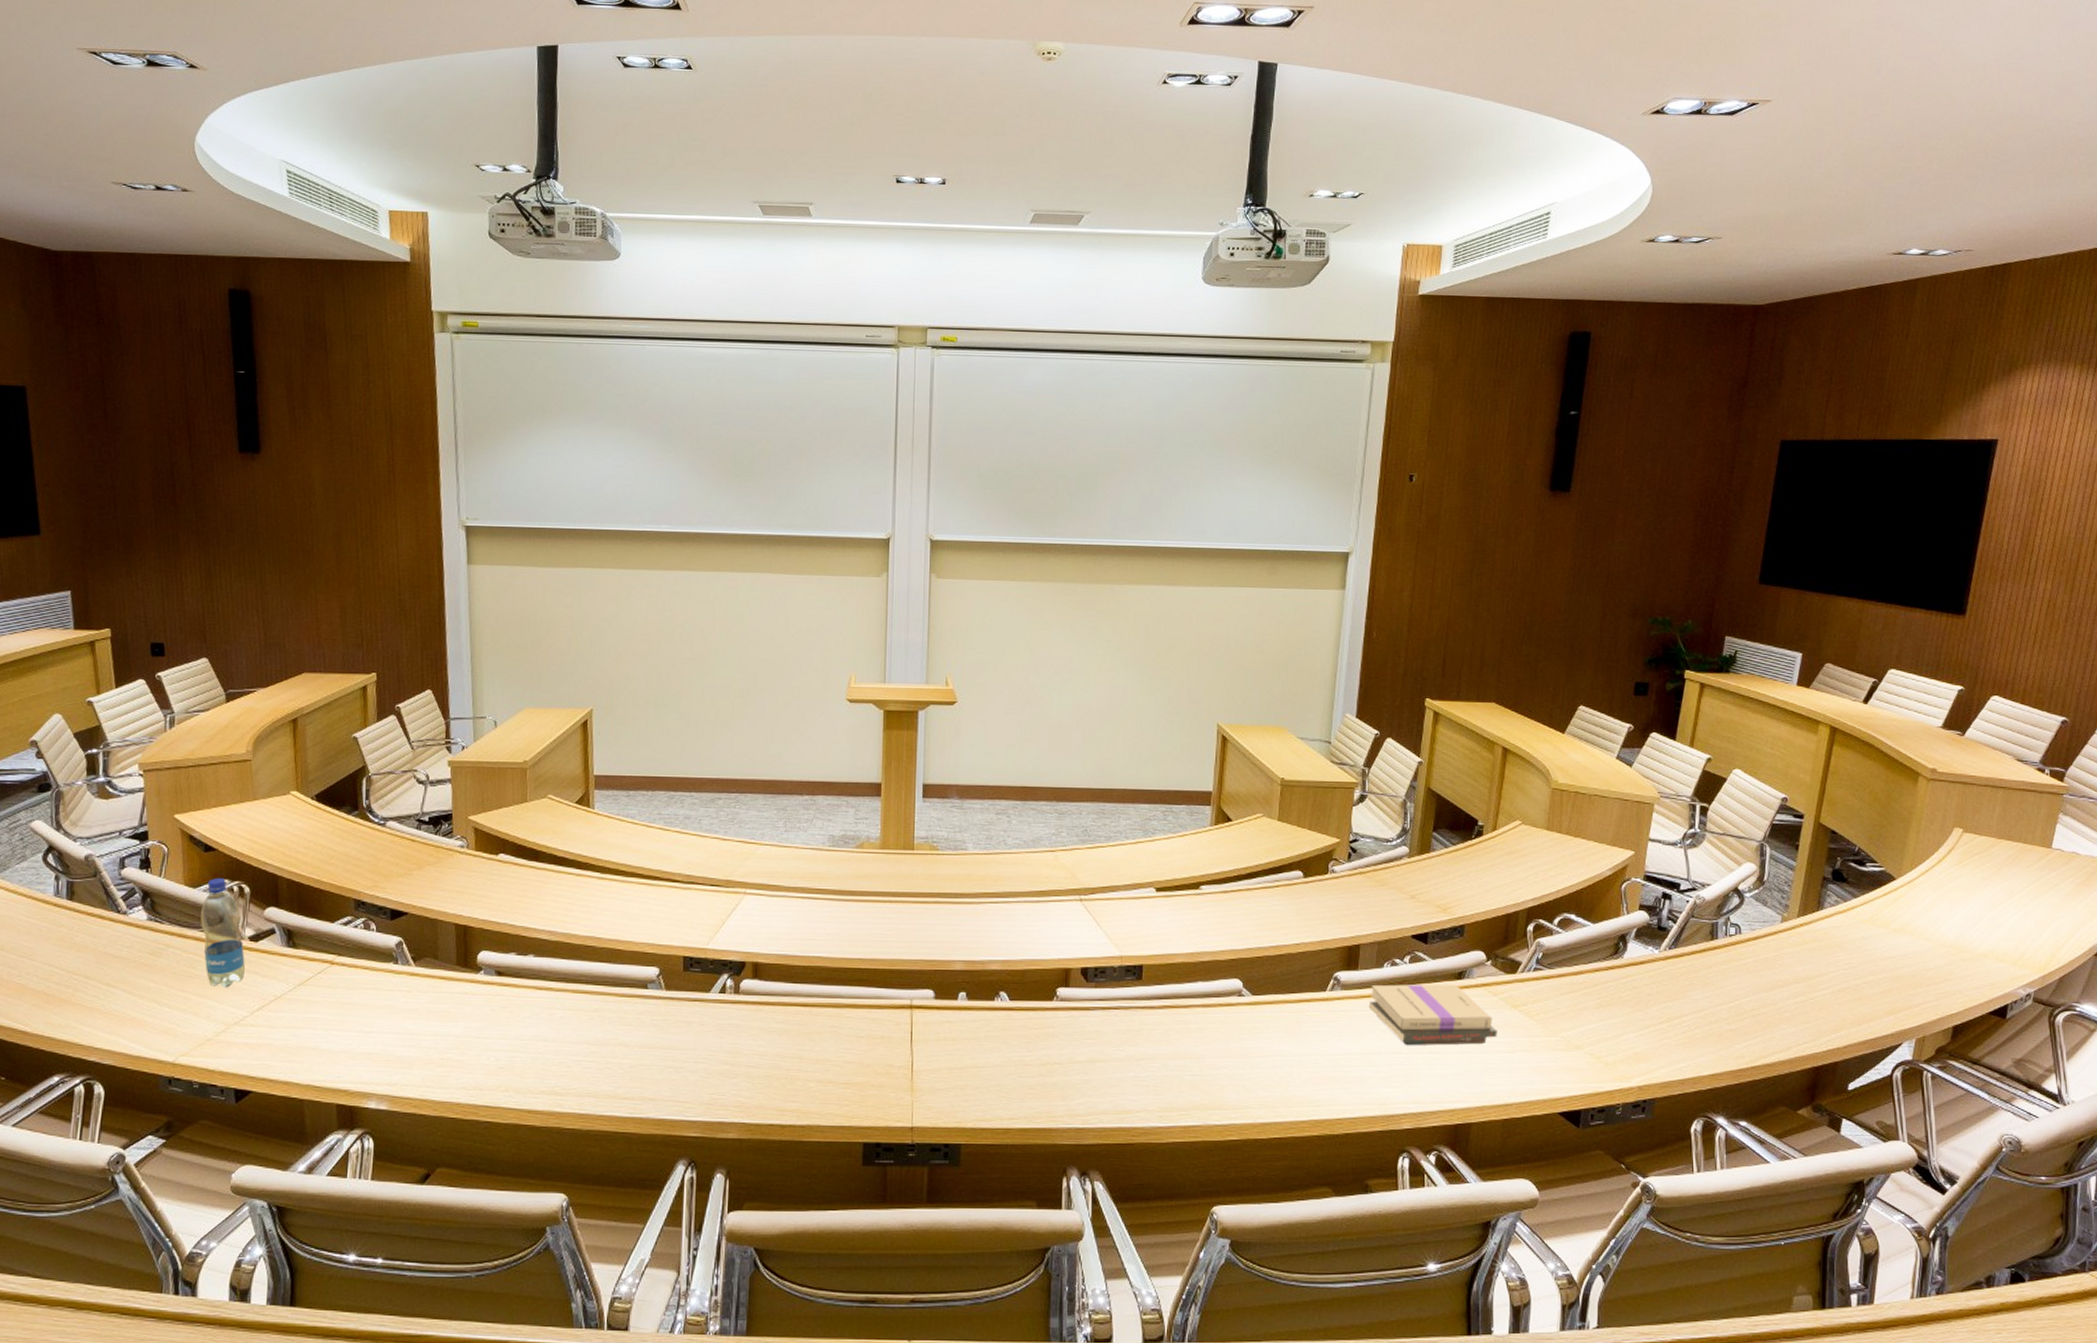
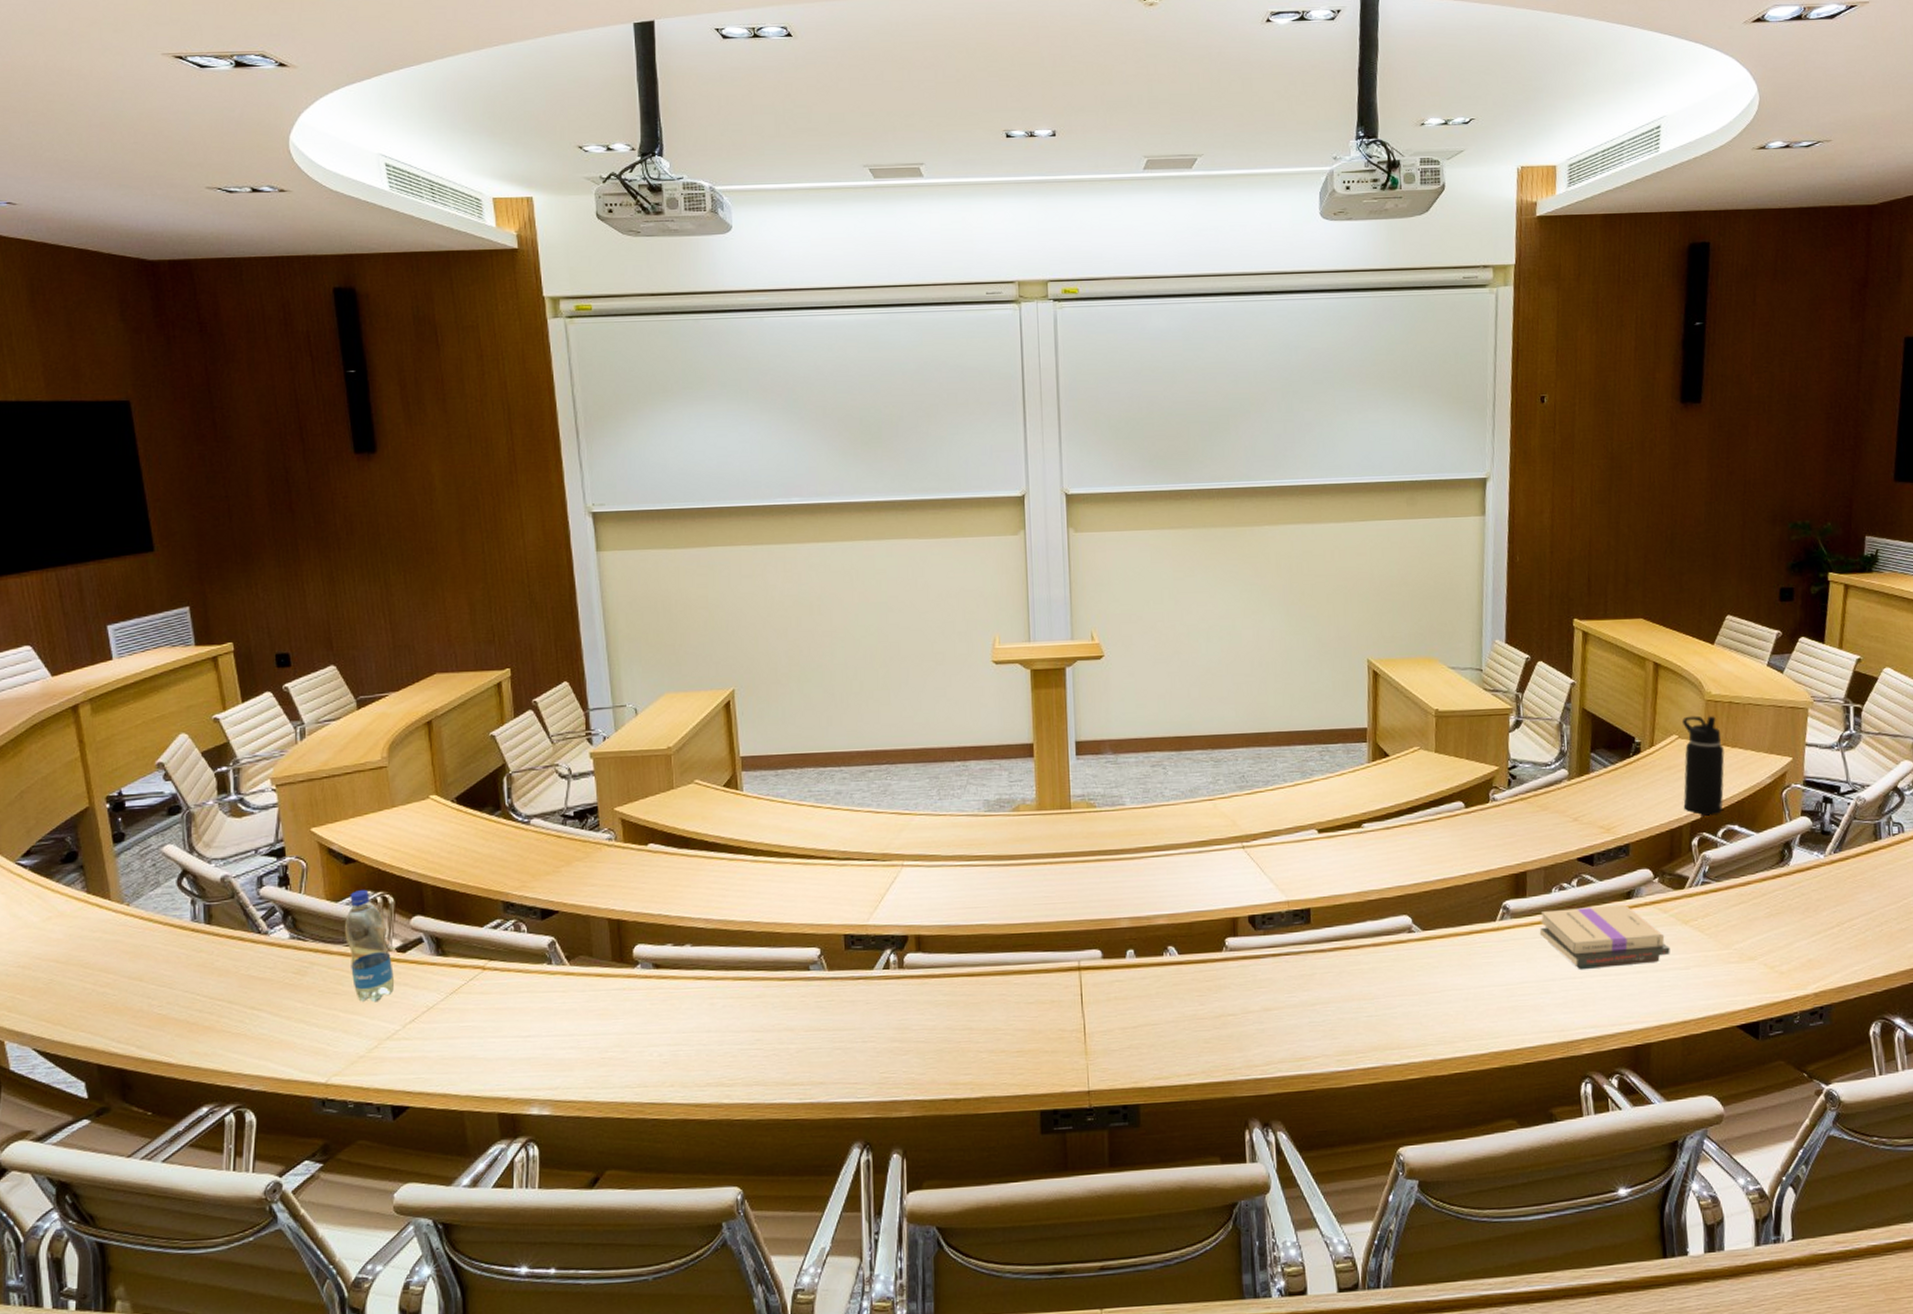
water bottle: none [1521,803,1567,903] -> present [1681,715,1725,816]

